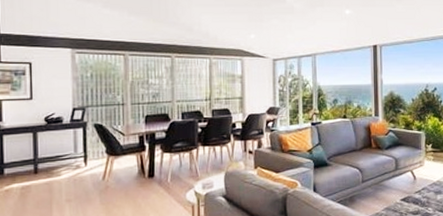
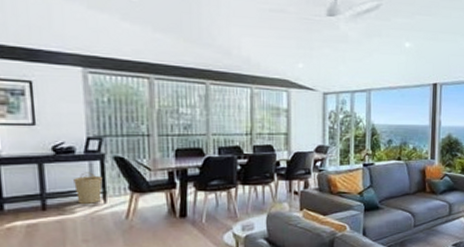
basket: none [61,138,84,167] -> present [73,172,103,204]

